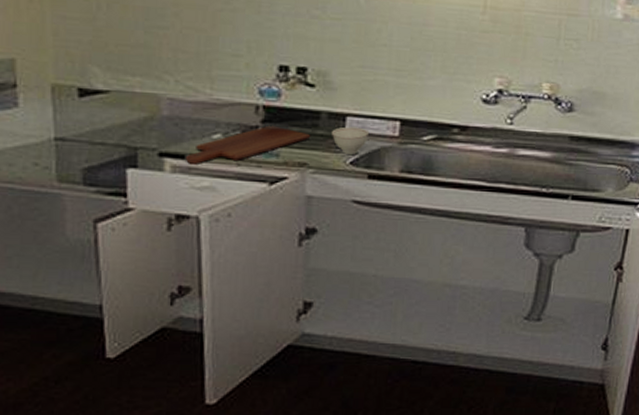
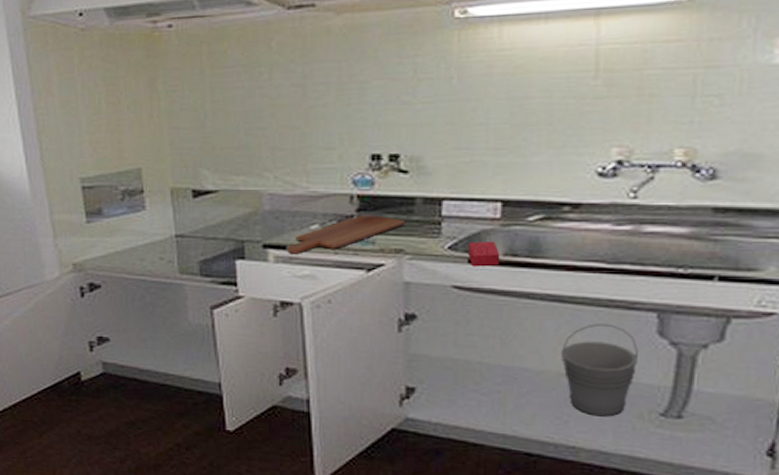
bowl: present [331,126,368,156] -> none [426,211,467,240]
sponge: none [367,157,397,183] -> present [467,241,500,267]
bucket: none [446,237,509,323] -> present [561,323,638,417]

